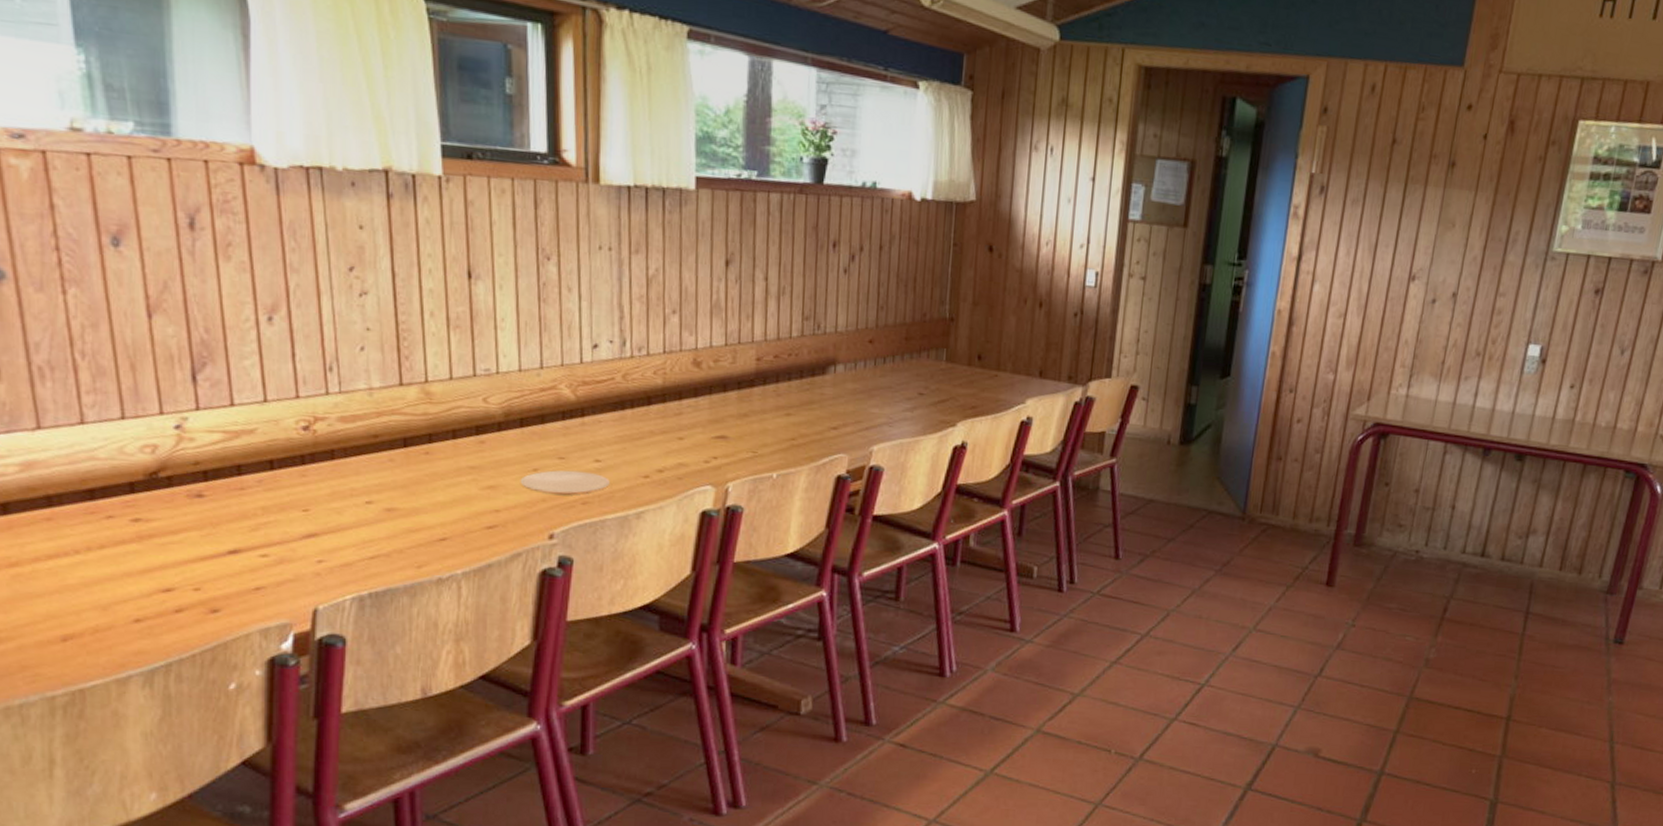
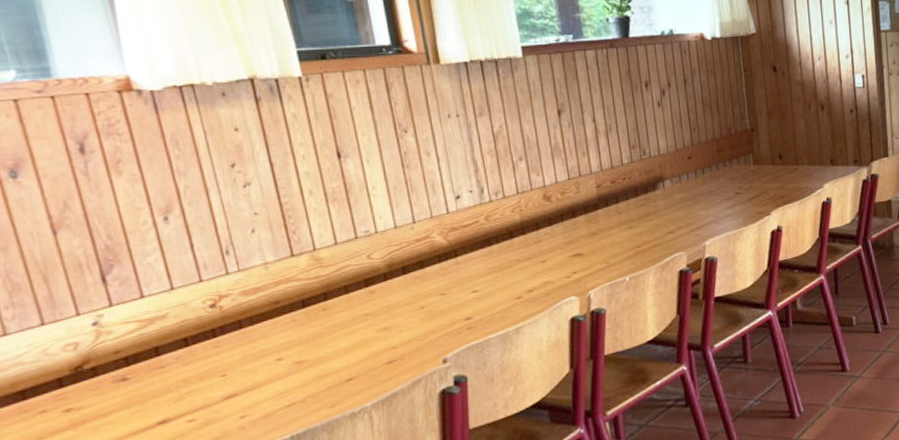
plate: present [520,470,610,496] -> none [410,302,489,326]

